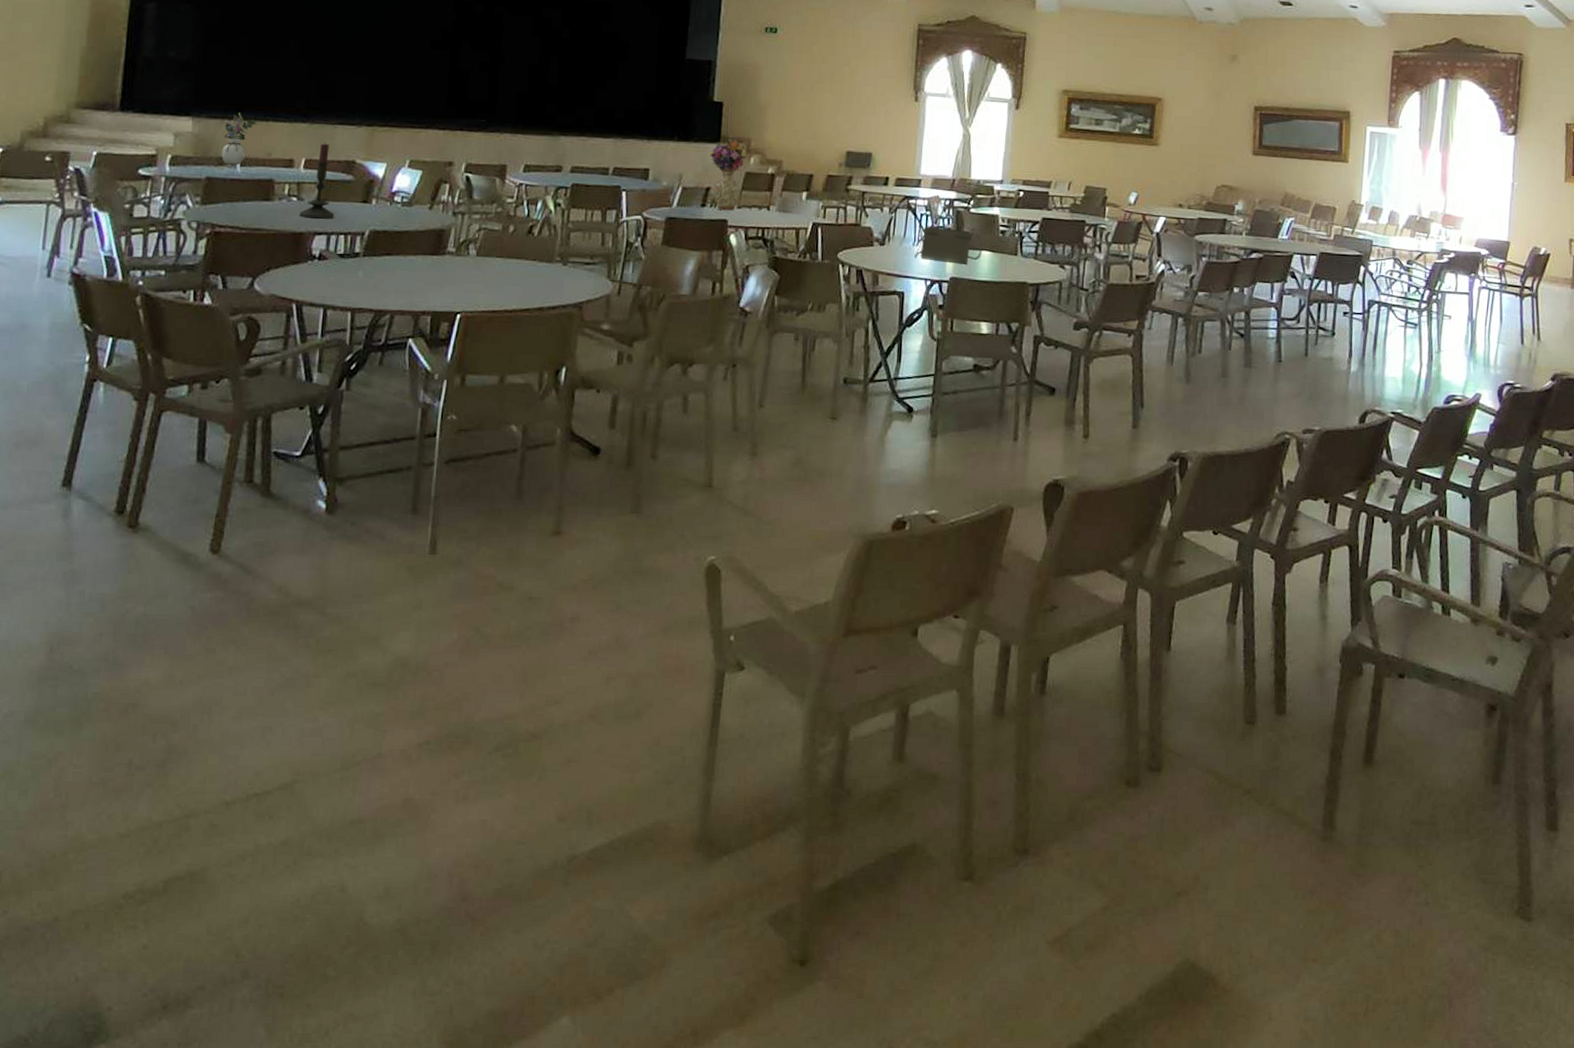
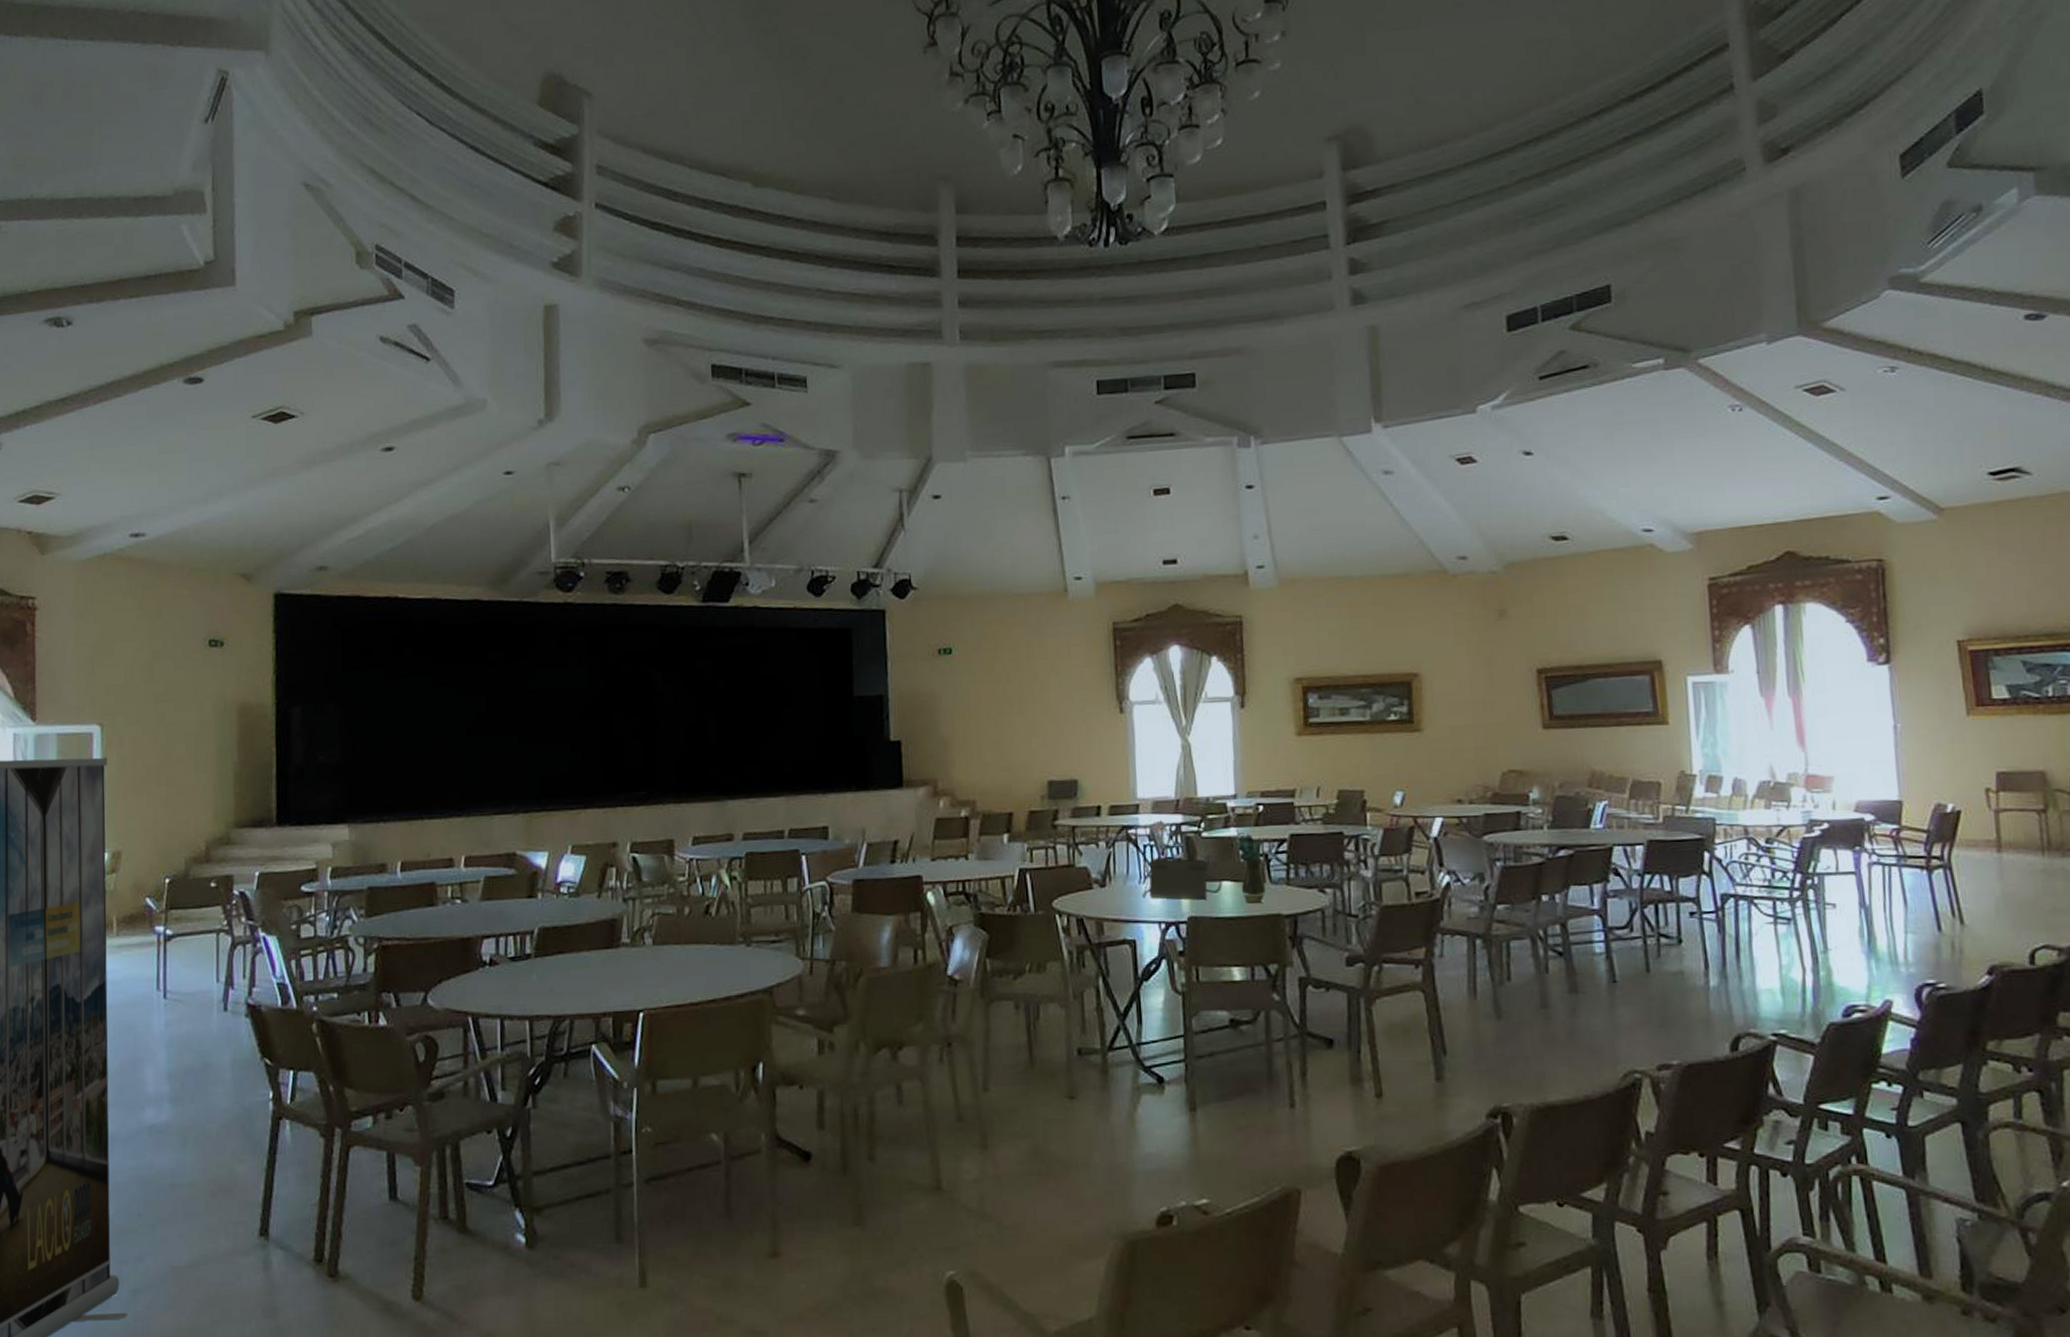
bouquet: present [221,112,256,166] -> none [380,813,411,872]
candle: present [299,142,335,219] -> none [465,835,501,921]
flower arrangement: present [709,136,754,211] -> none [893,779,943,866]
vase: none [996,210,1019,272] -> present [1235,830,1267,903]

